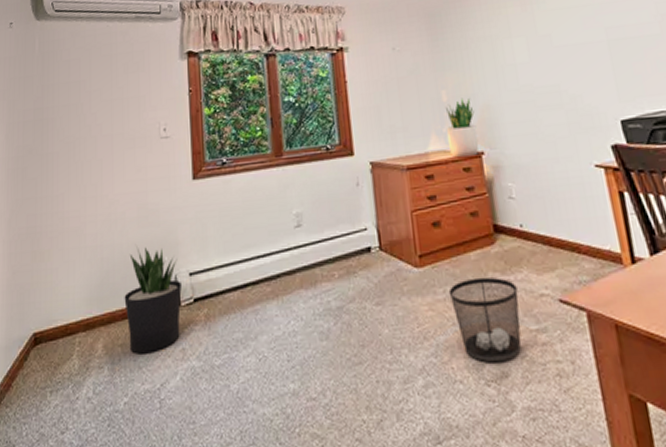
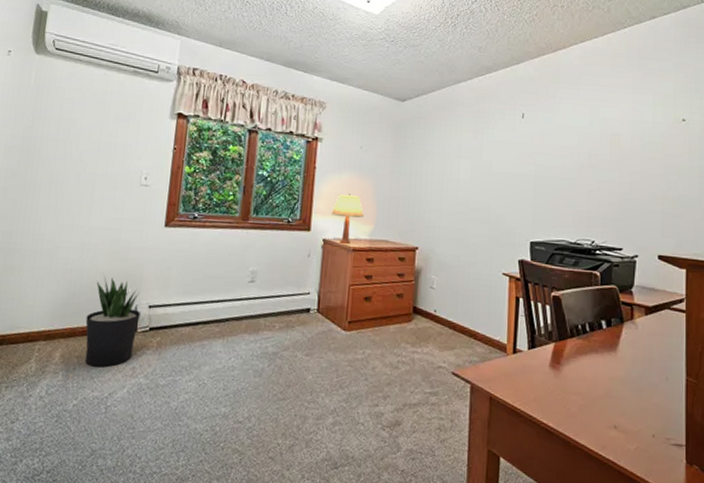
table lamp: none [374,104,412,165] -> present [331,194,364,245]
planter: present [446,98,479,158] -> none [390,200,417,250]
waste bin: present [448,277,522,363] -> none [366,346,422,414]

